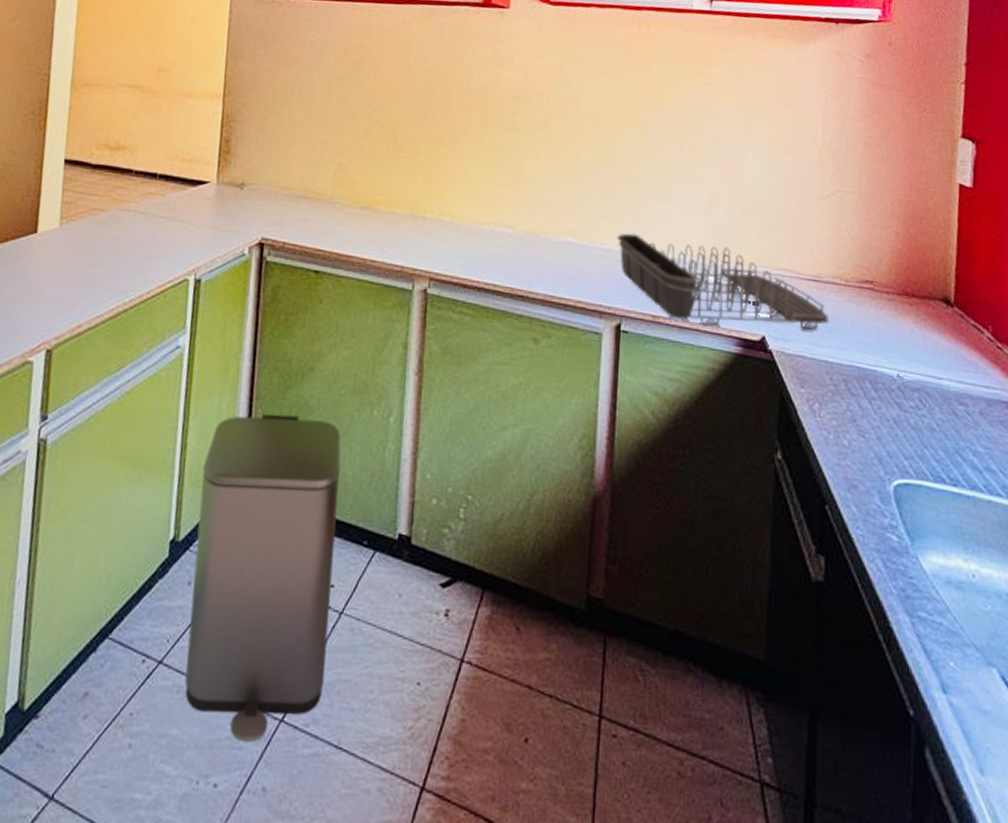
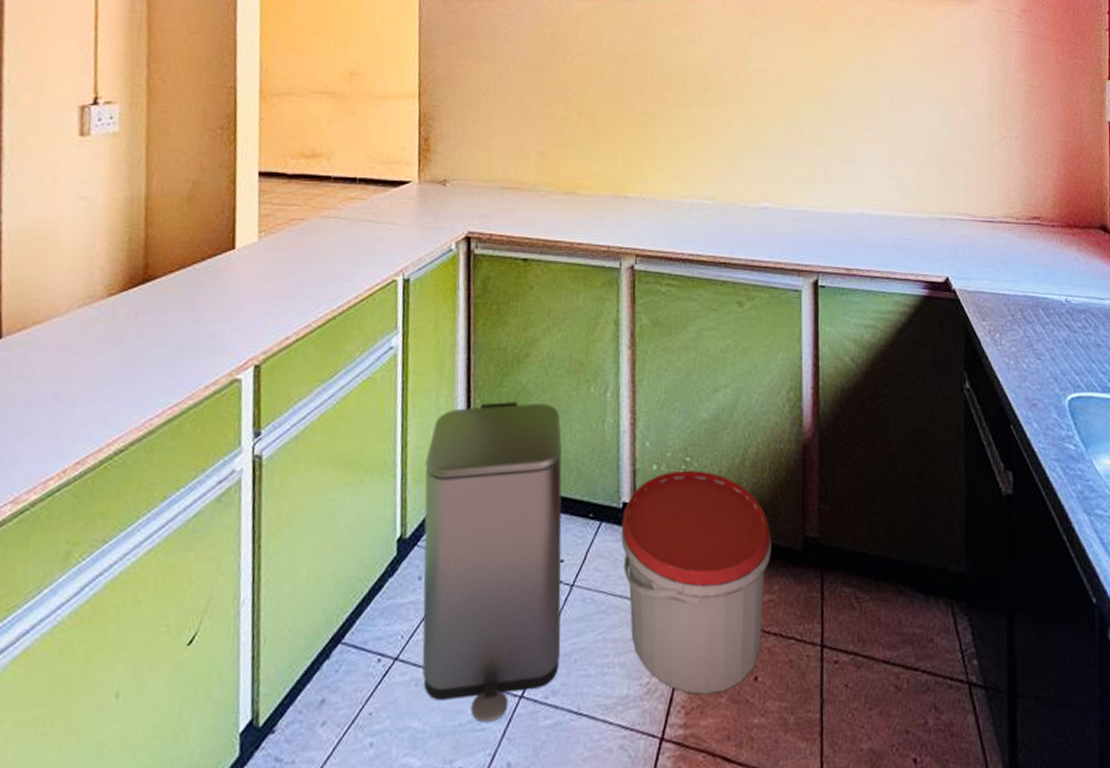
bucket: none [394,508,553,750] -> present [621,469,771,695]
dish rack: present [616,233,828,330] -> none [809,194,1004,273]

